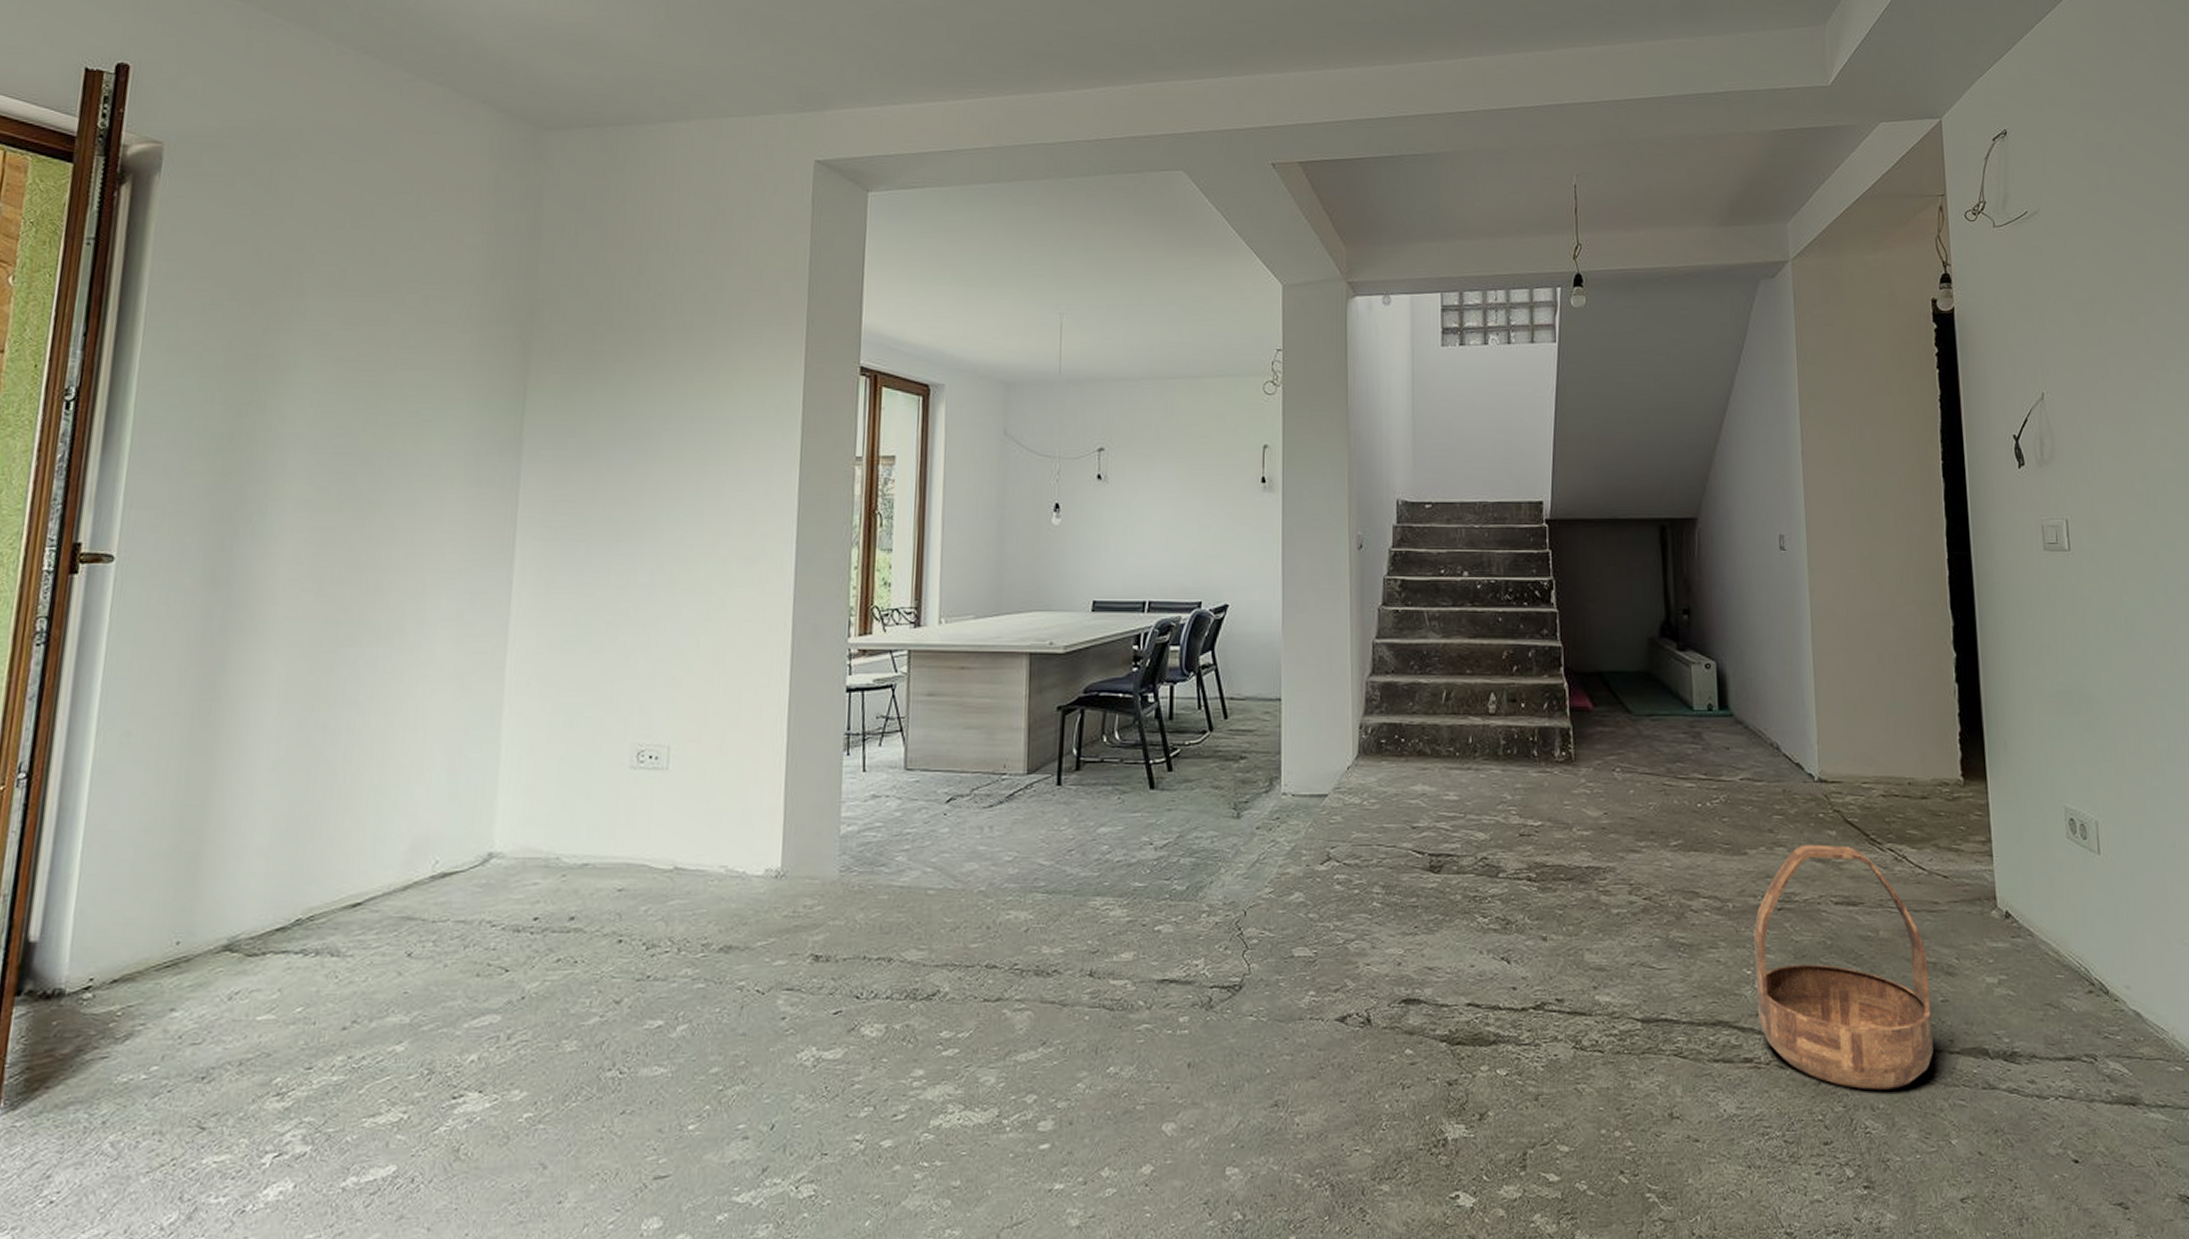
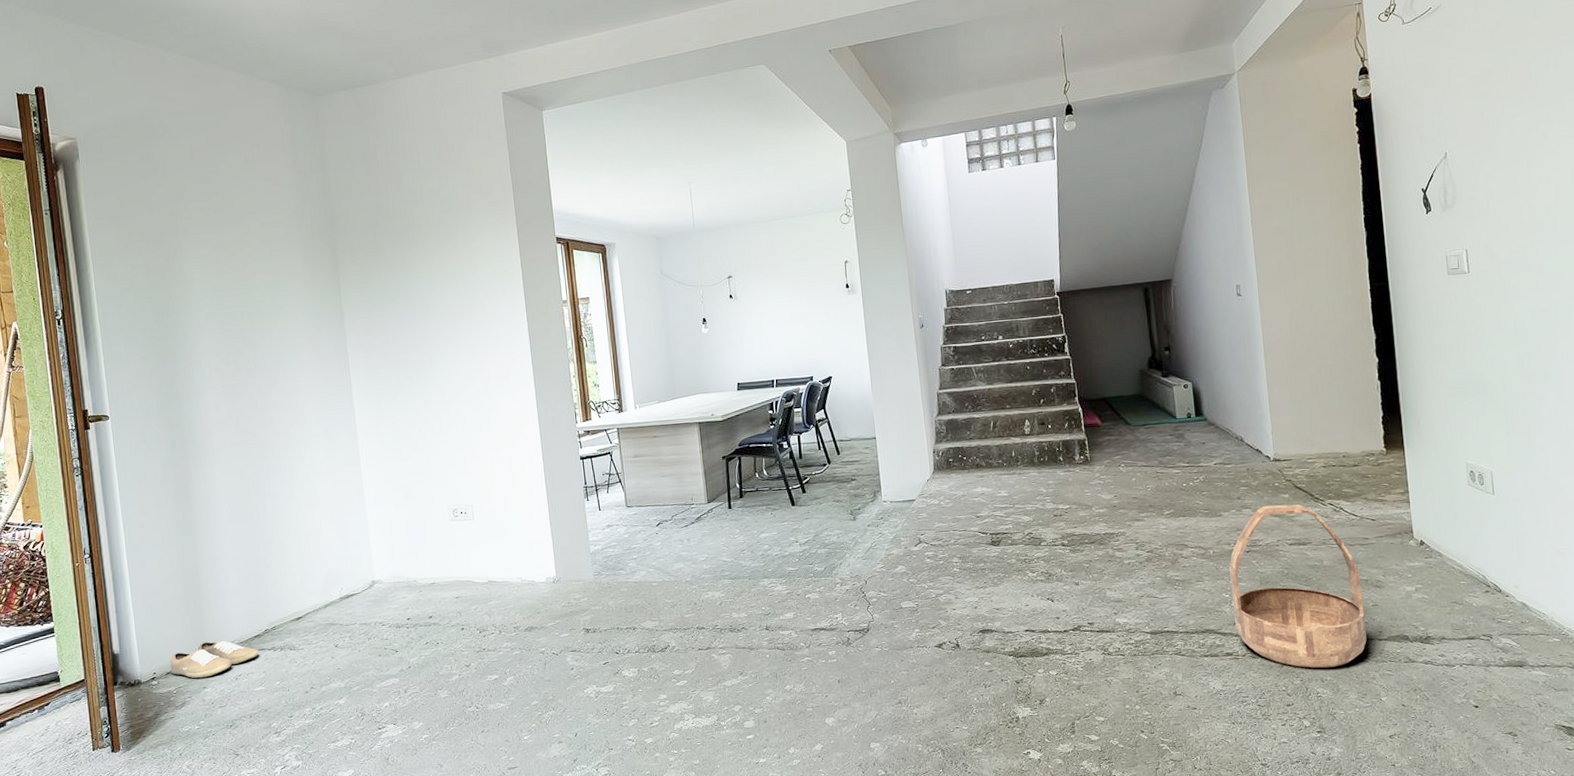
shoe: none [120,932,278,992] -> present [170,640,259,678]

